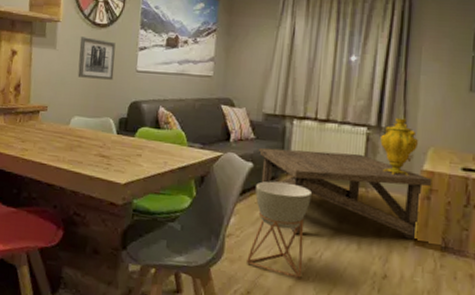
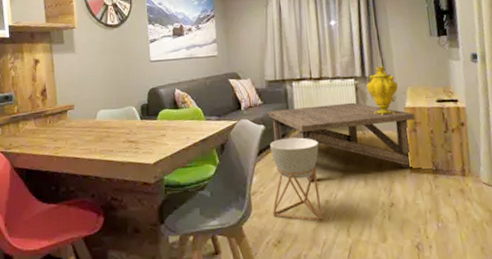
wall art: present [77,36,116,80] -> none [96,37,131,75]

